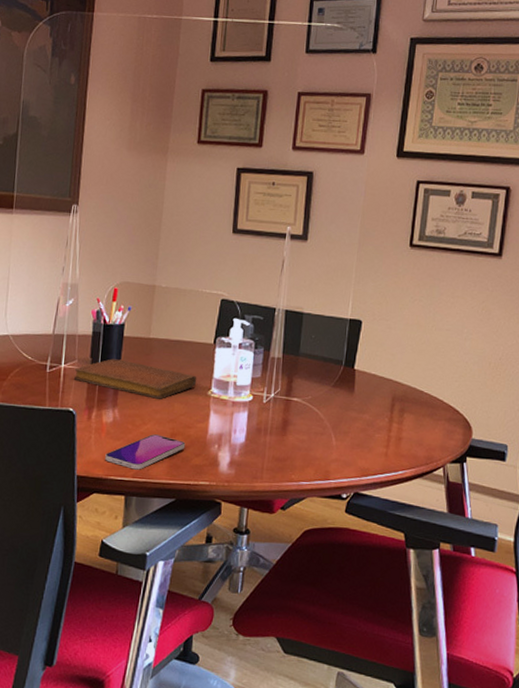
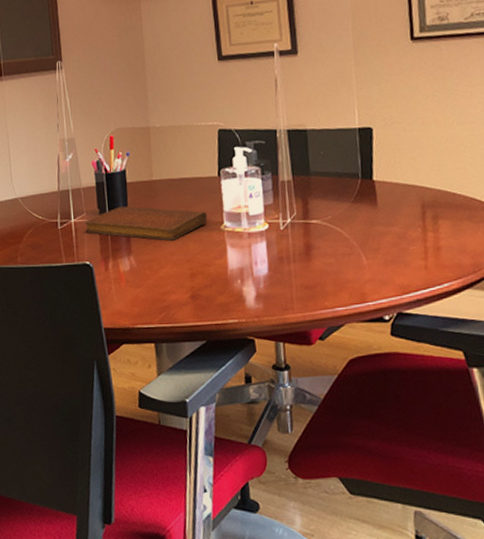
smartphone: present [105,434,186,470] -> none [128,277,207,316]

